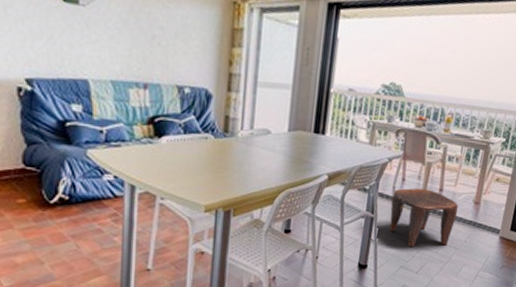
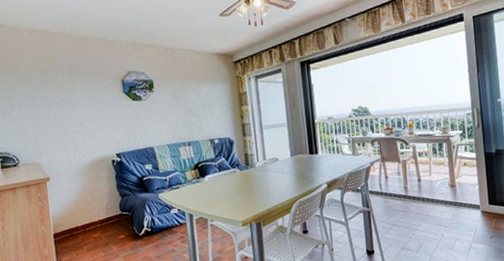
stool: present [389,188,458,247] -> none [380,181,439,231]

